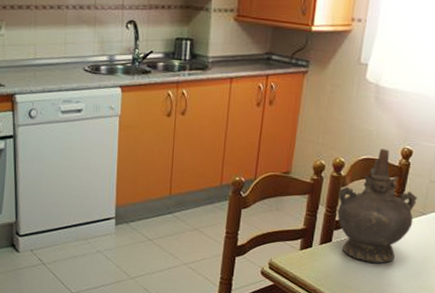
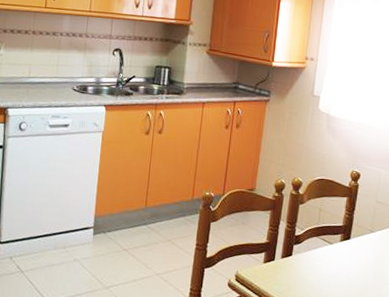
ceremonial vessel: present [337,149,417,263] -> none [297,171,366,278]

